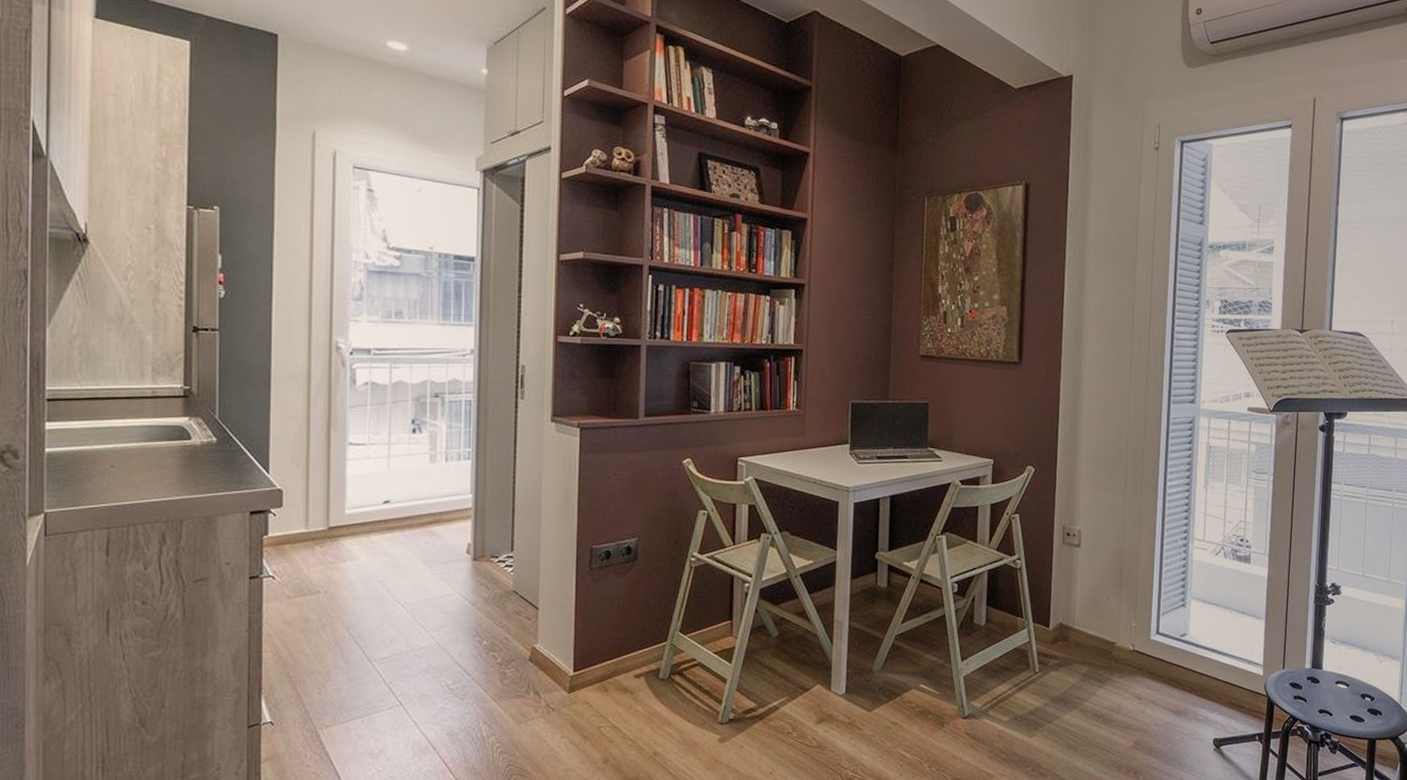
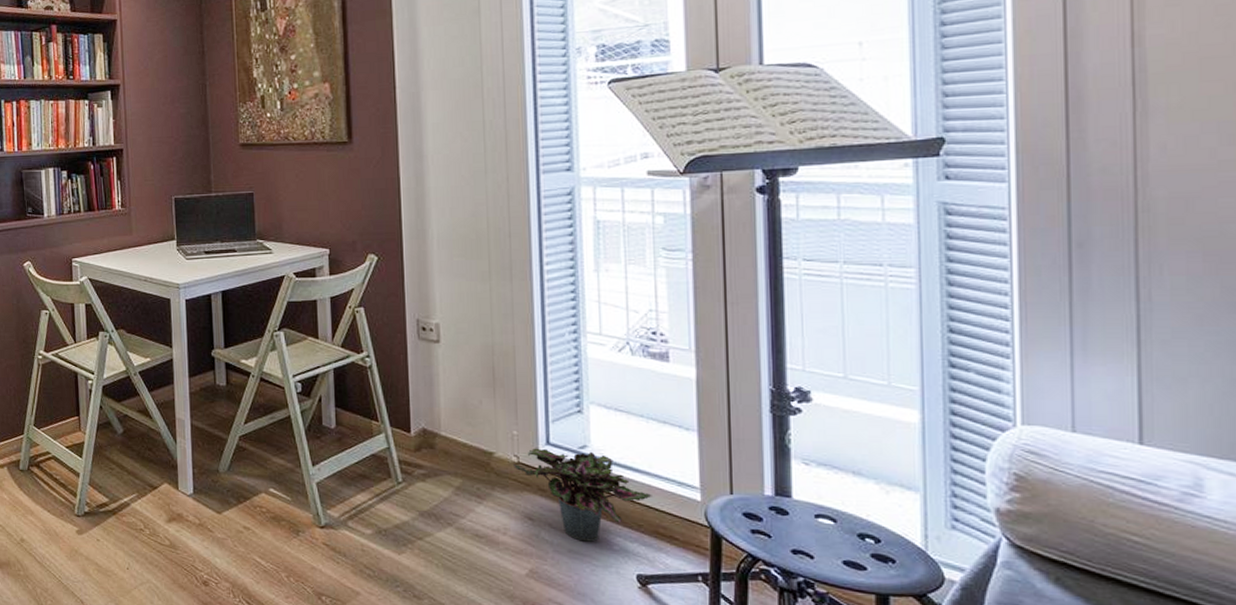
potted plant: none [1130,637,1230,714] -> present [514,448,652,542]

